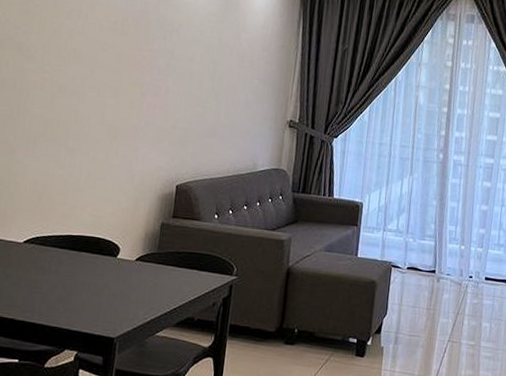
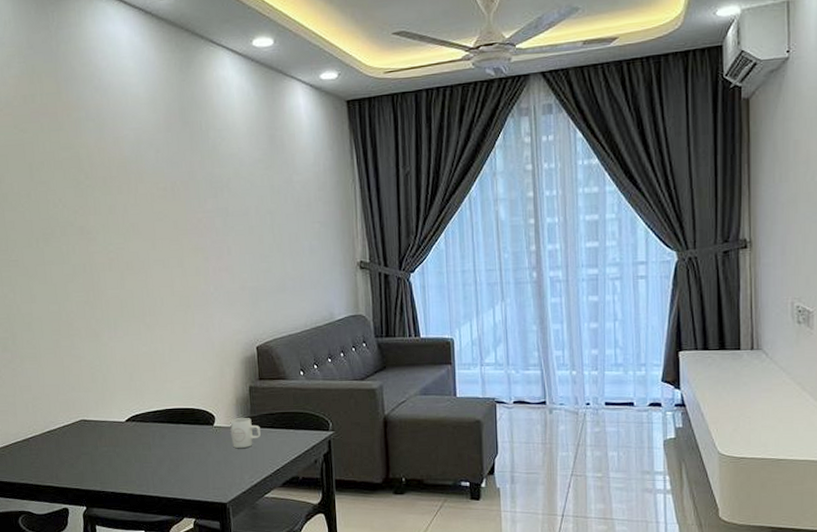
mug: none [132,253,165,284] -> present [230,418,261,449]

